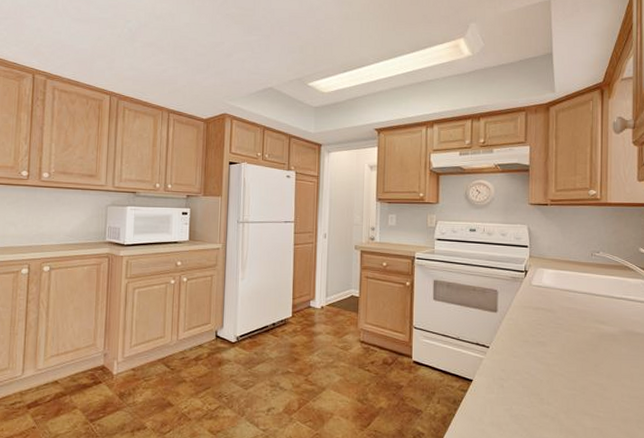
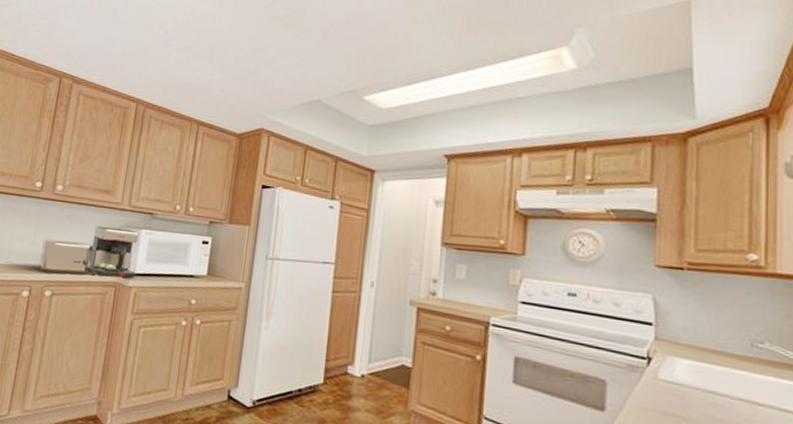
toaster: none [34,221,86,252] -> present [38,239,95,275]
coffee maker: none [82,206,126,250] -> present [88,225,139,279]

